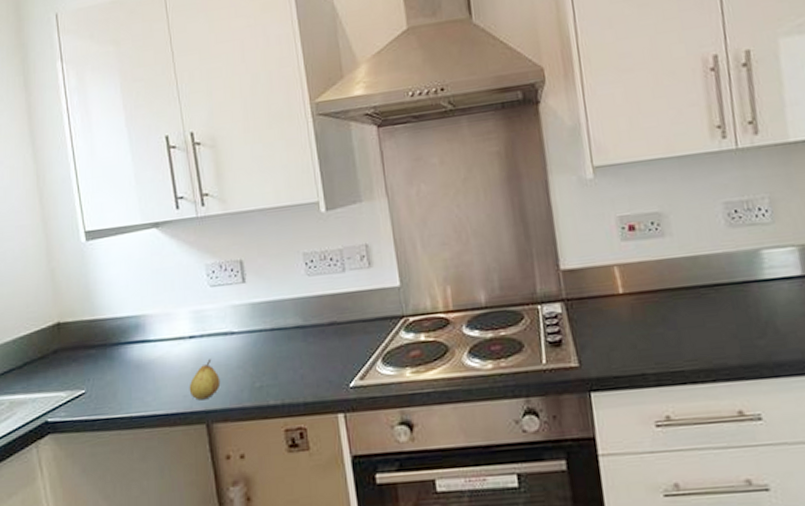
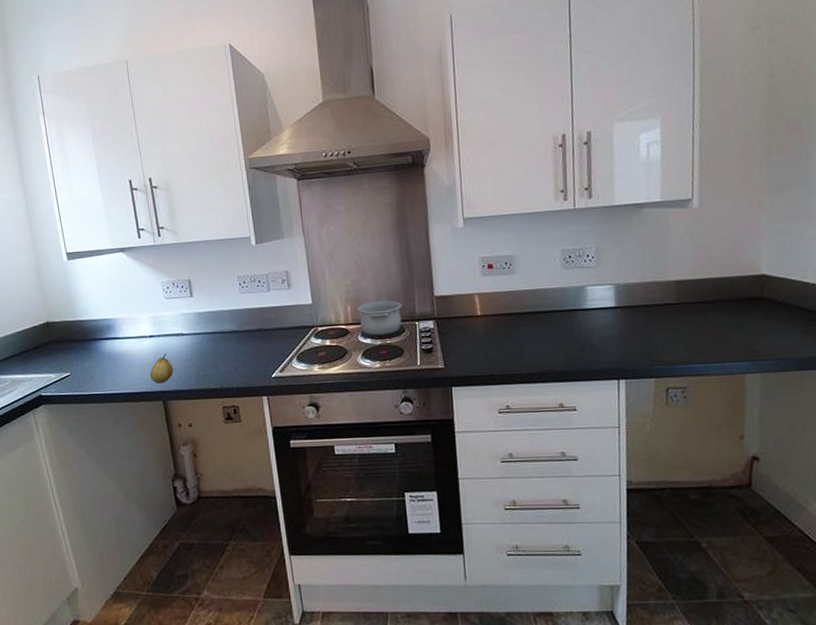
cooking pot: none [459,277,520,328] -> present [357,300,402,337]

